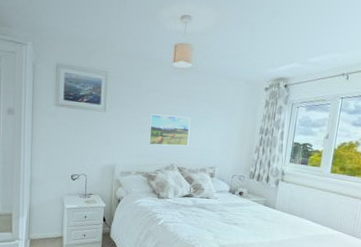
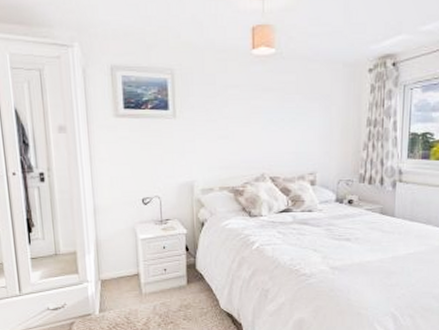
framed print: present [148,114,191,147] -> none [230,114,280,154]

